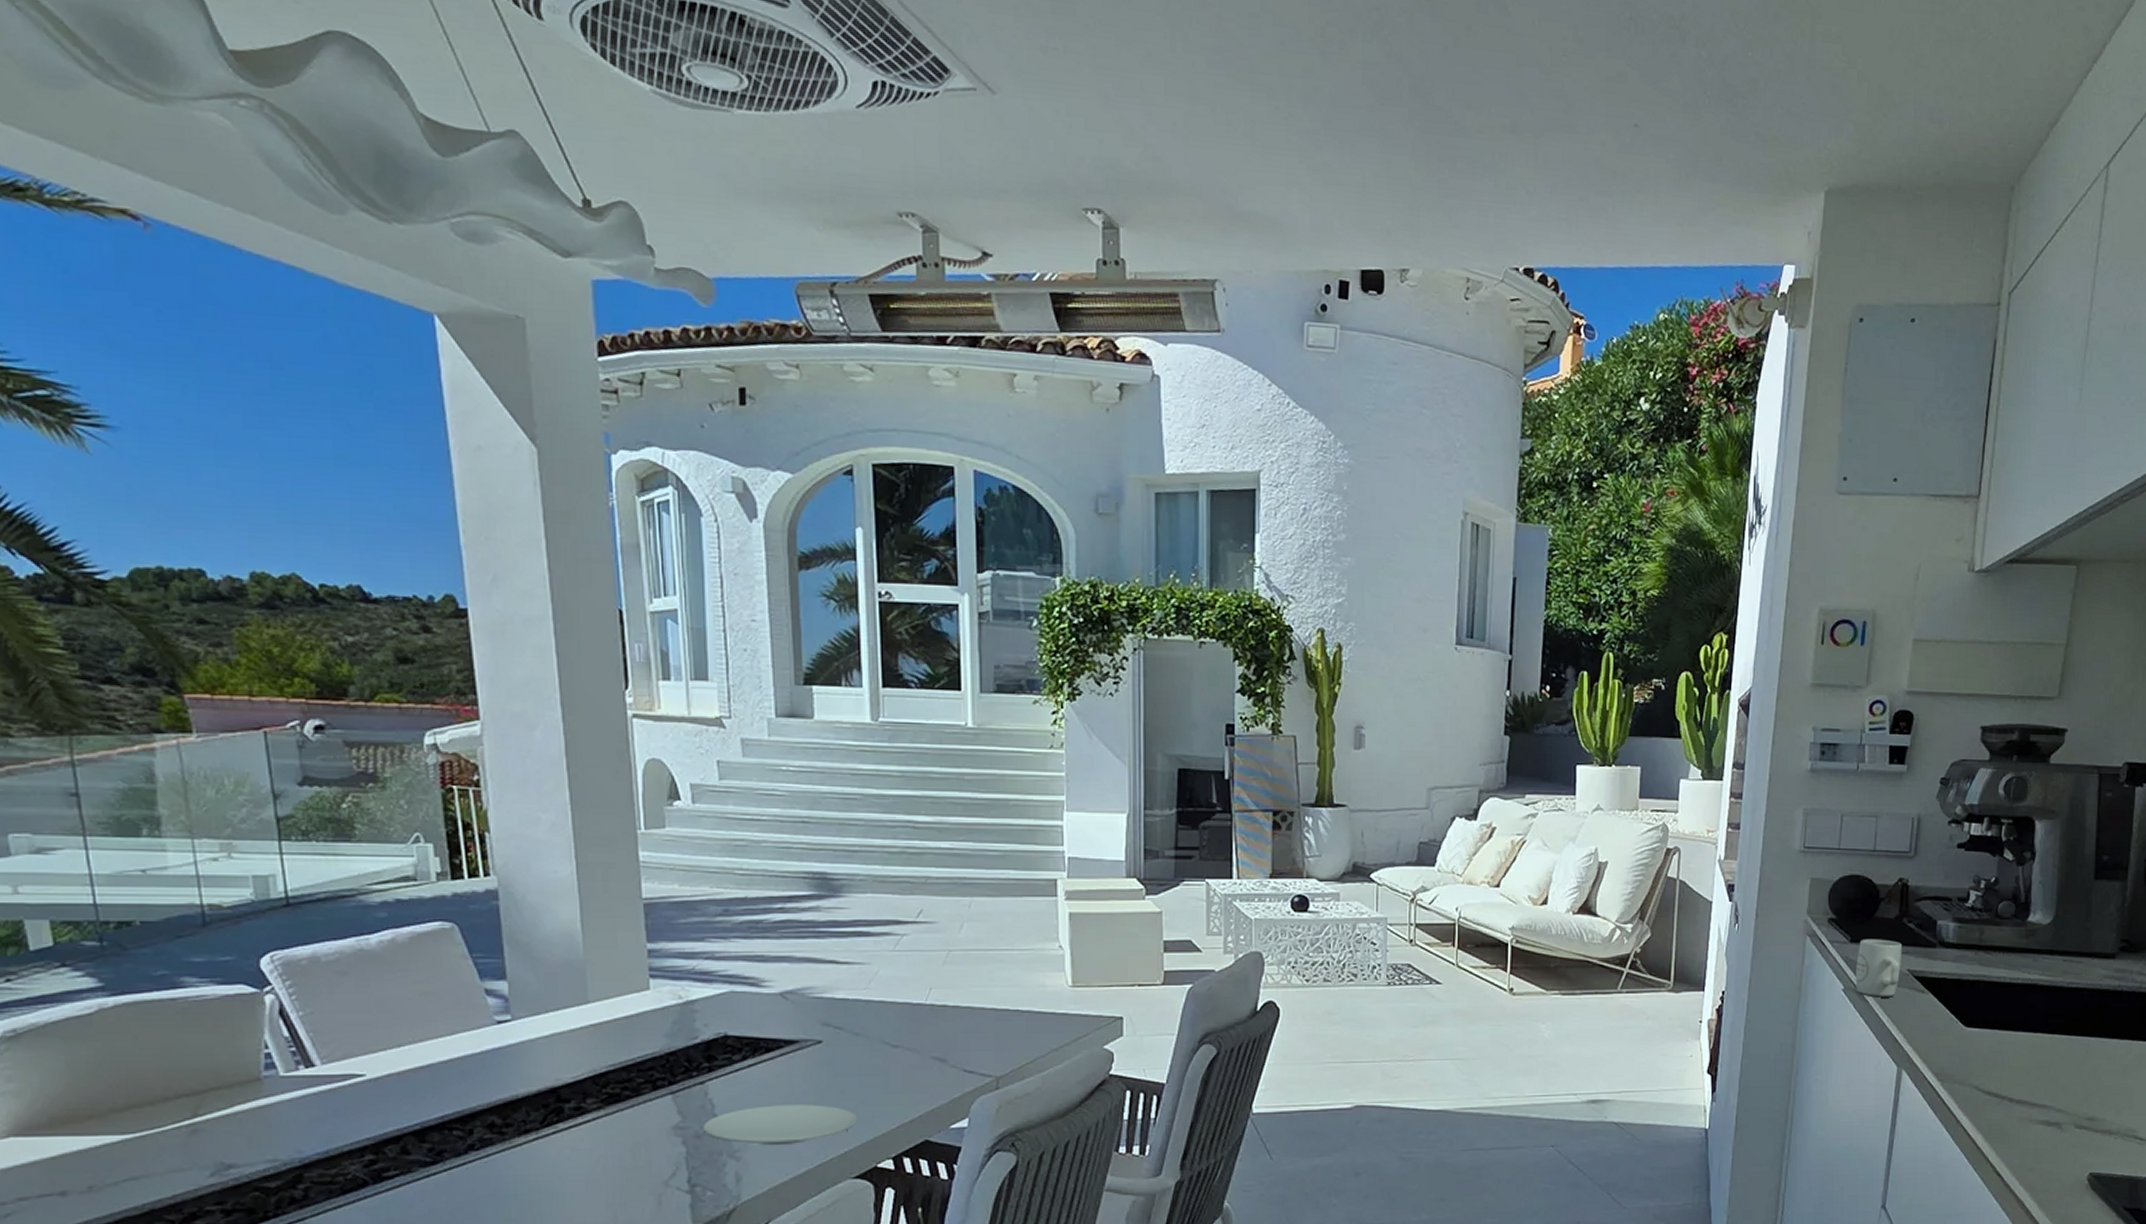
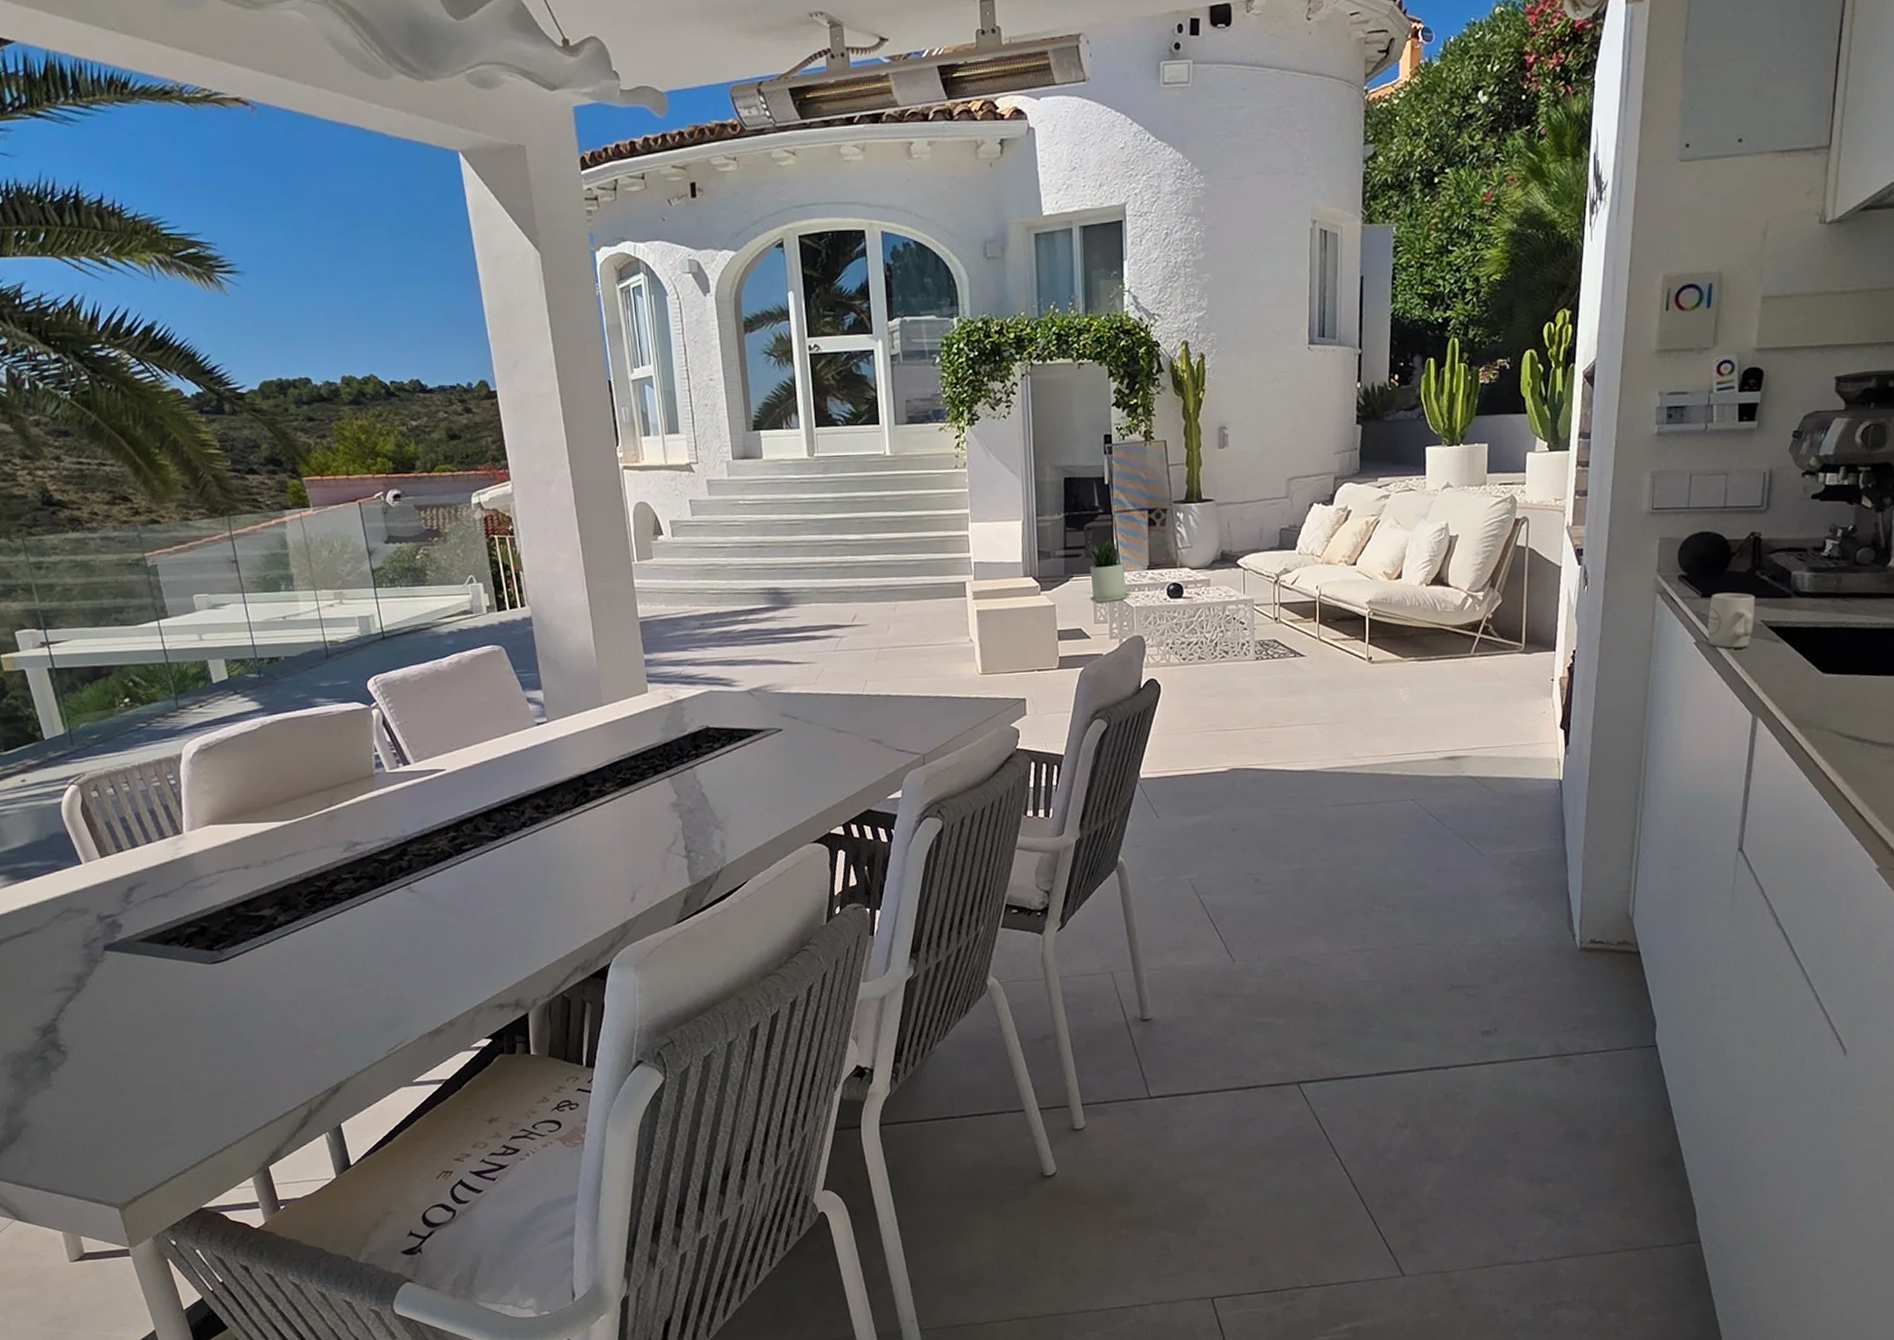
plate: present [703,1104,857,1145] -> none [694,782,813,817]
planter: none [1202,840,1250,913] -> present [1087,538,1131,603]

